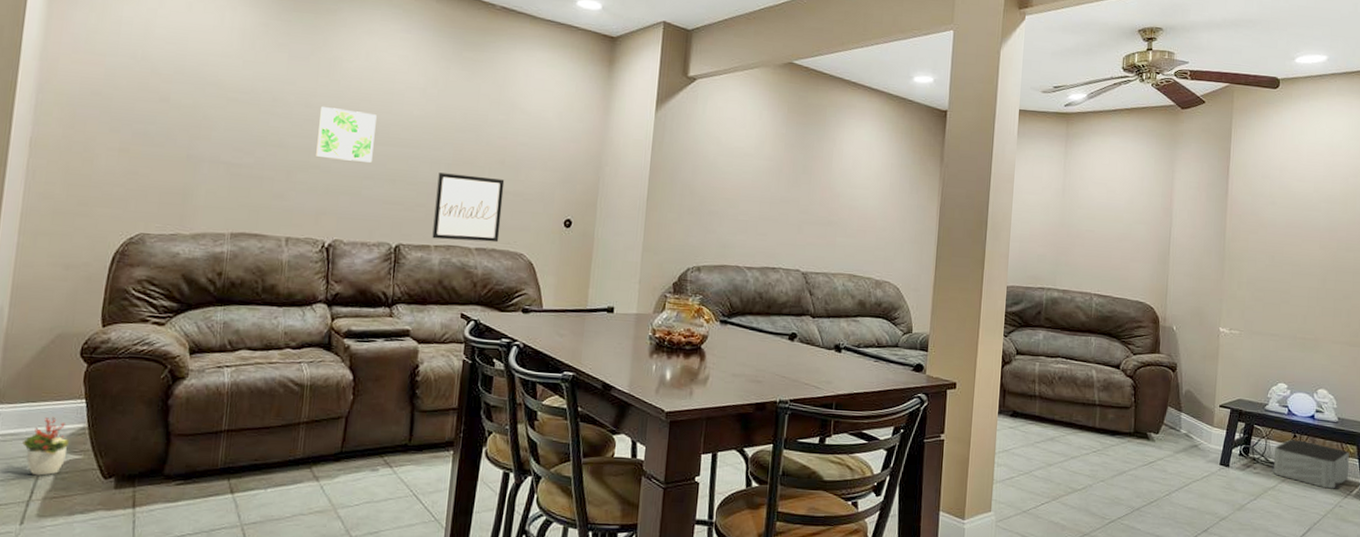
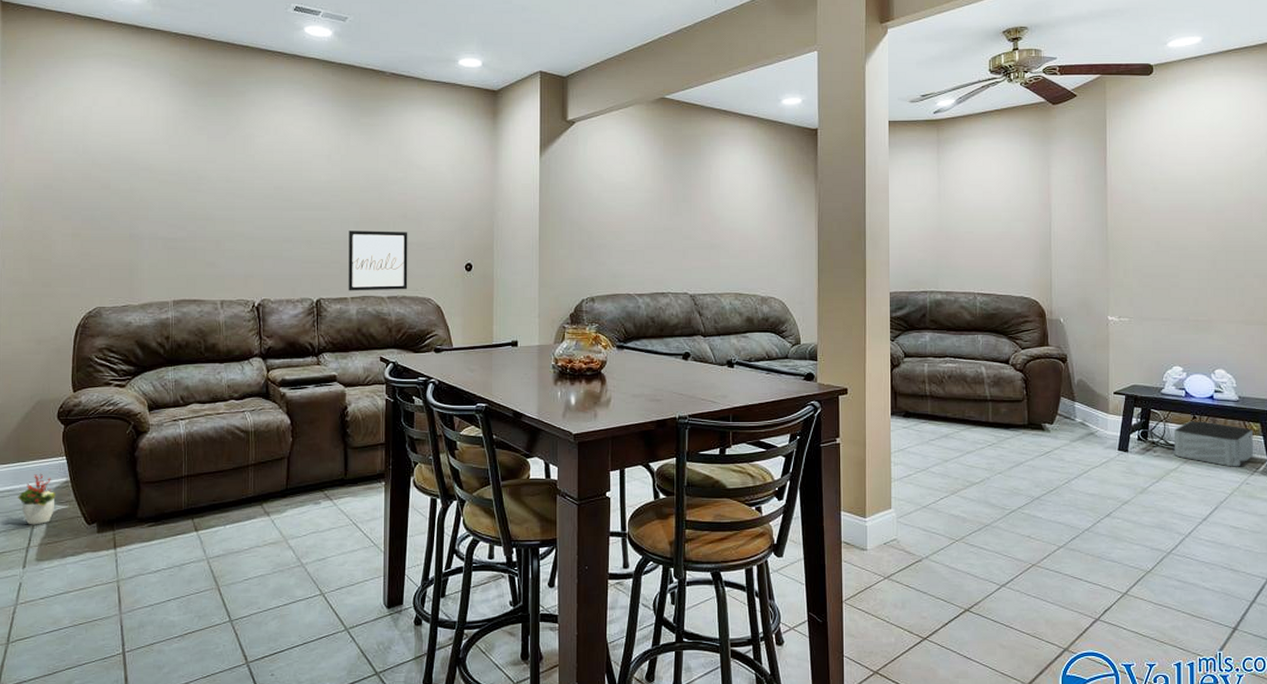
wall art: present [315,107,377,163] -> none [239,180,289,227]

